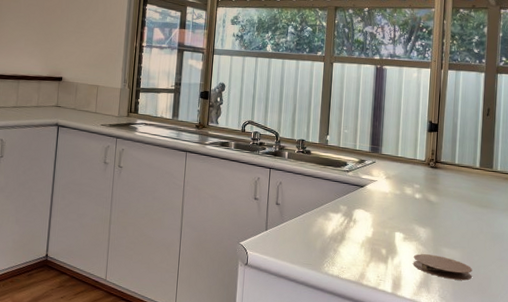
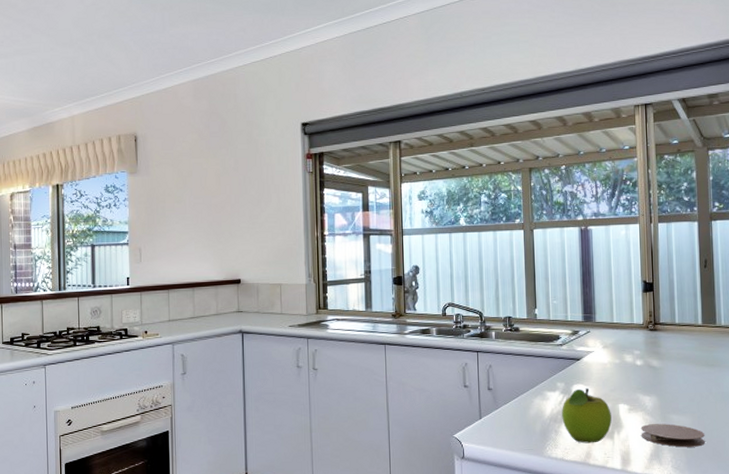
fruit: none [341,214,388,266] -> present [562,388,612,444]

